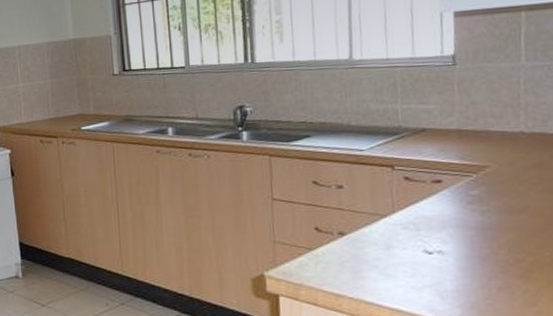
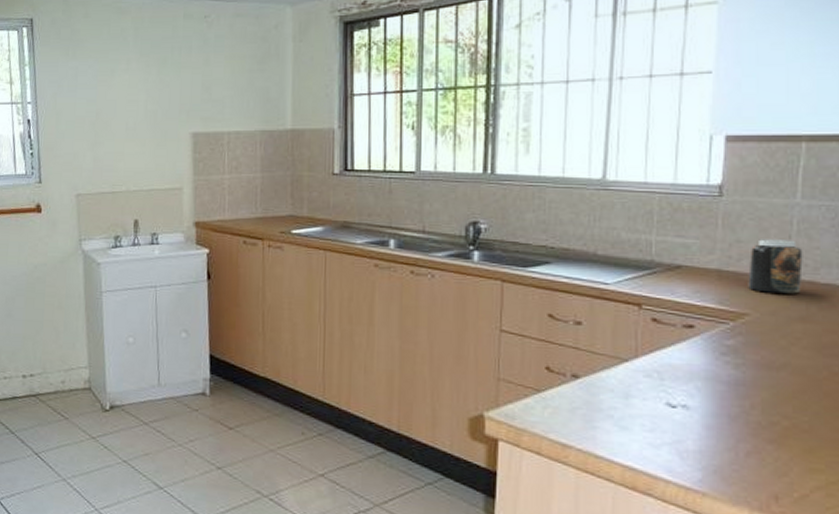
jar: none [484,98,533,146] -> present [748,239,803,294]

